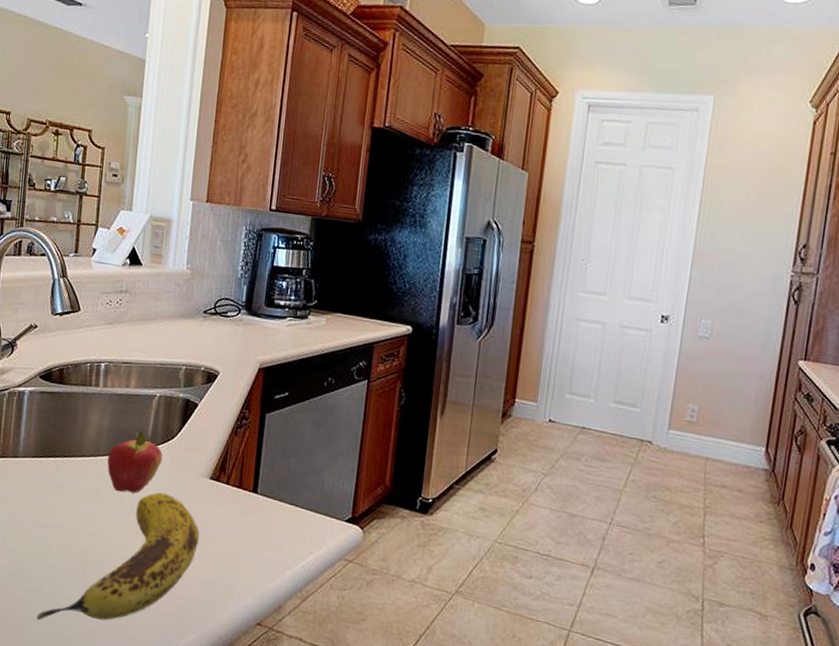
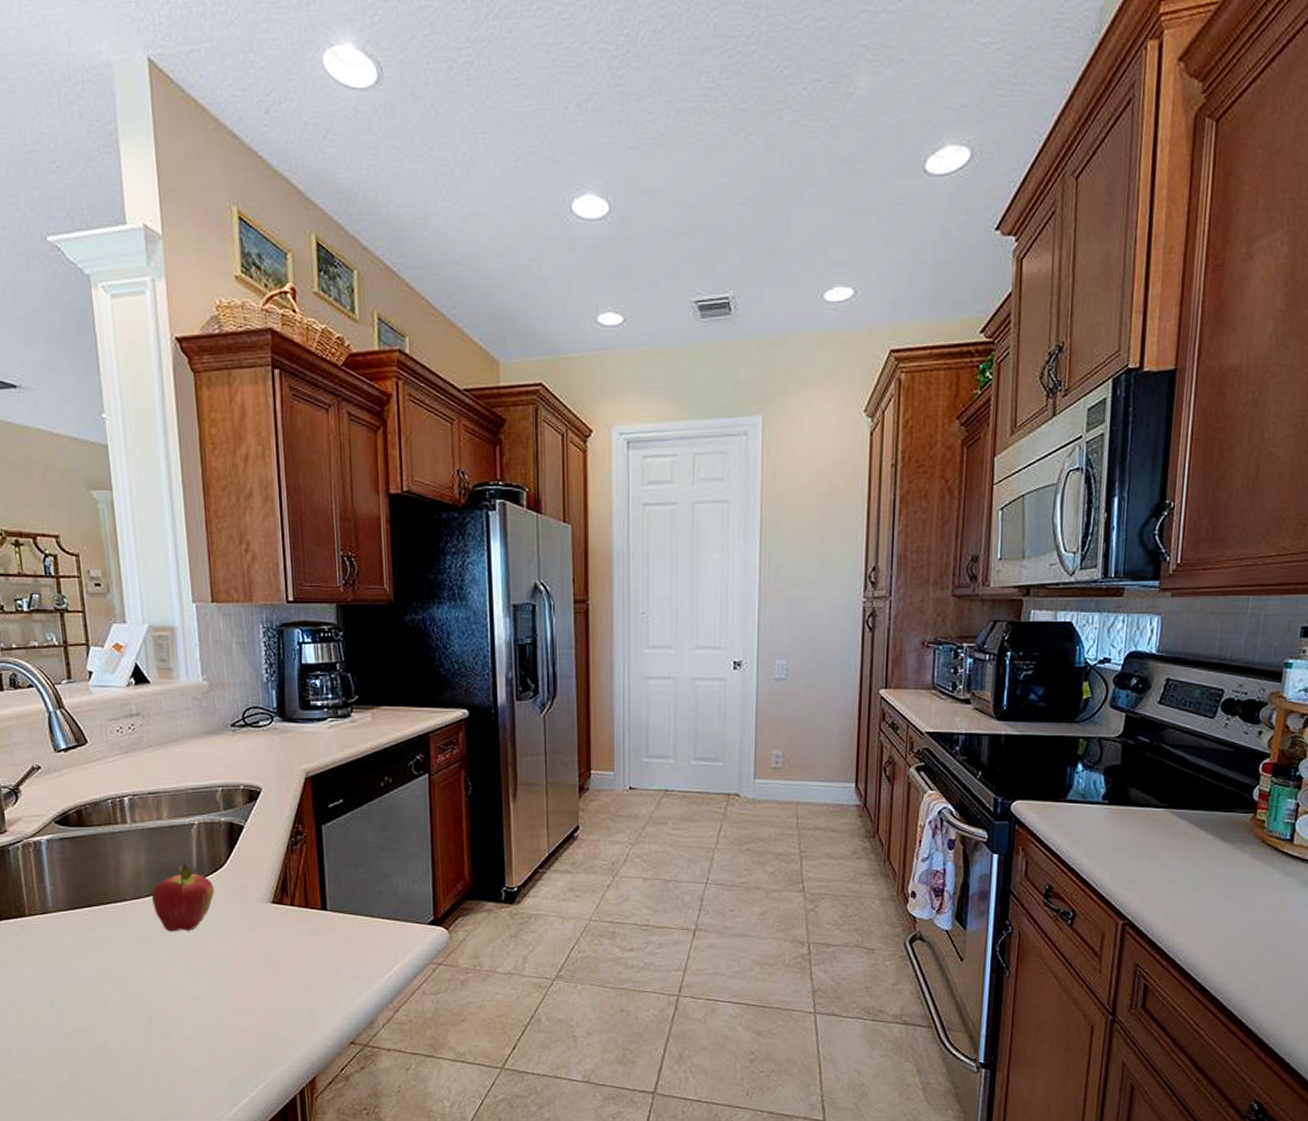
fruit: present [37,492,200,621] -> none [105,925,272,1079]

